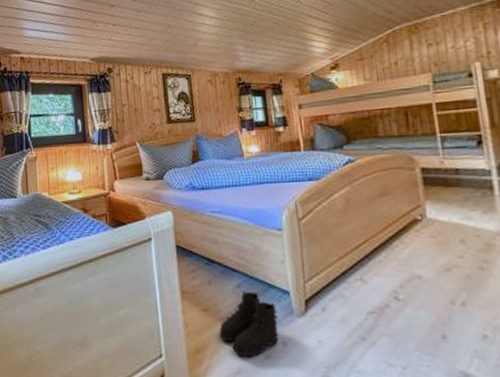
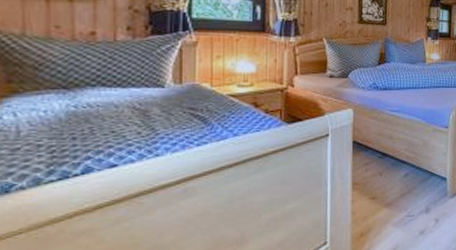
boots: present [219,291,279,358] -> none [383,179,435,235]

